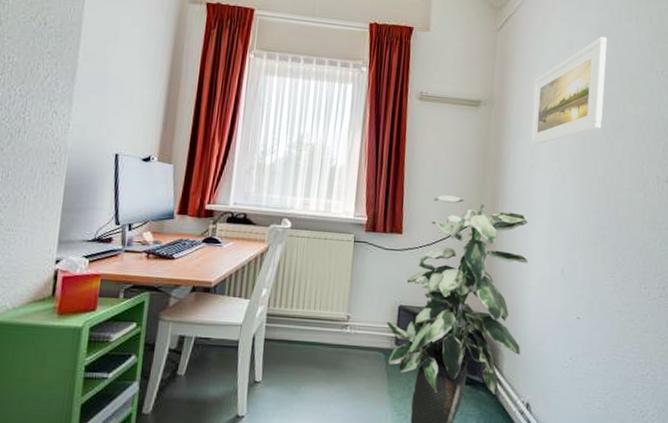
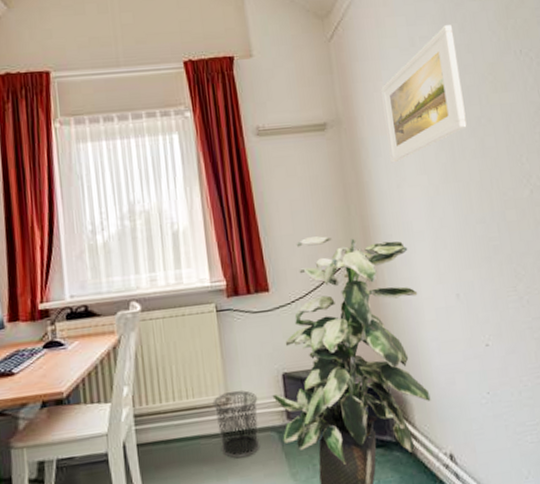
waste bin: none [334,311,374,369] -> present [212,390,260,458]

